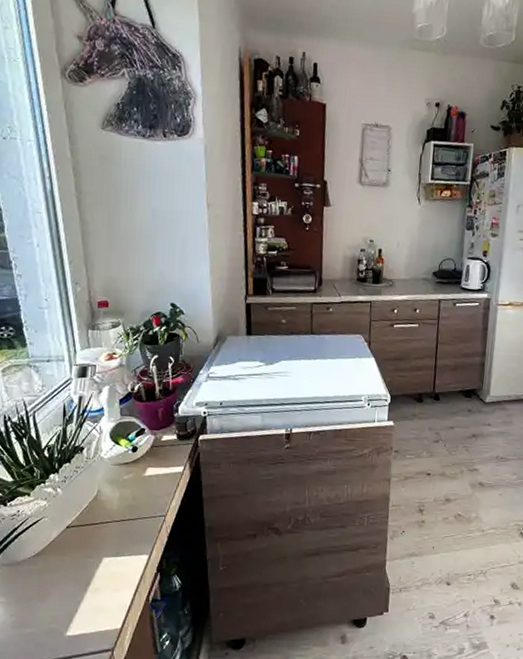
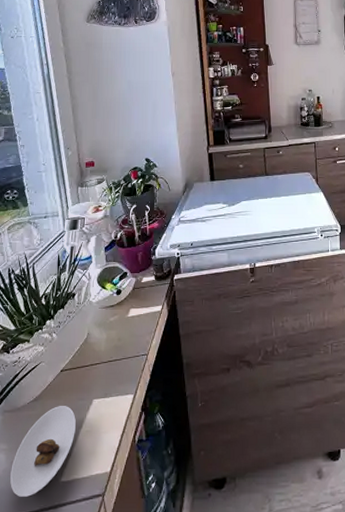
saucer: none [9,562,83,649] -> present [10,406,76,497]

